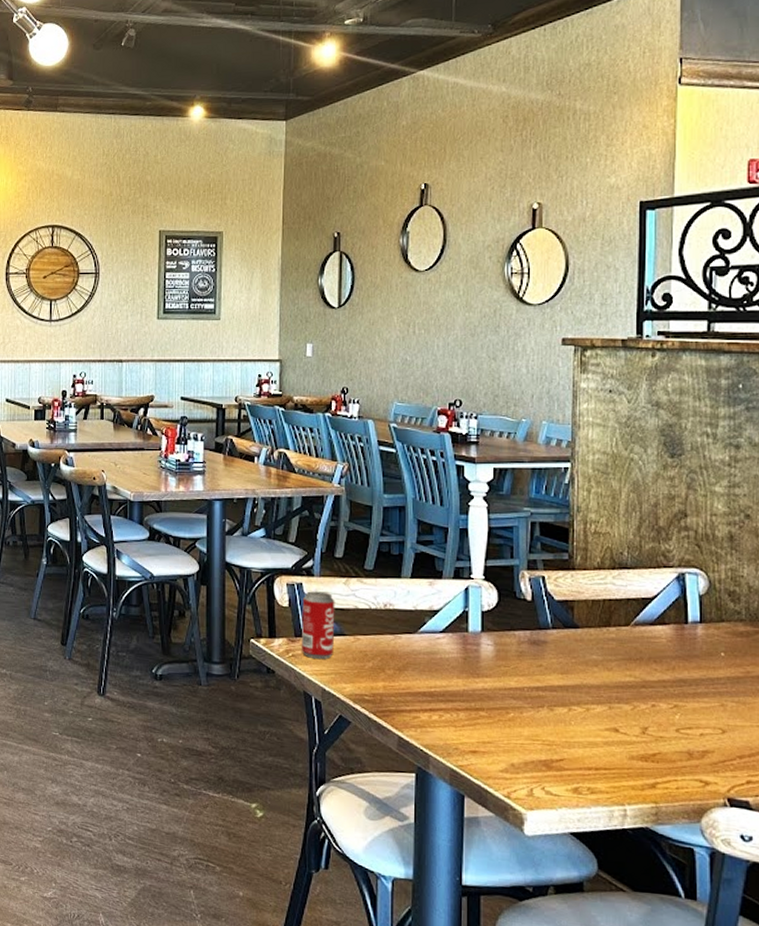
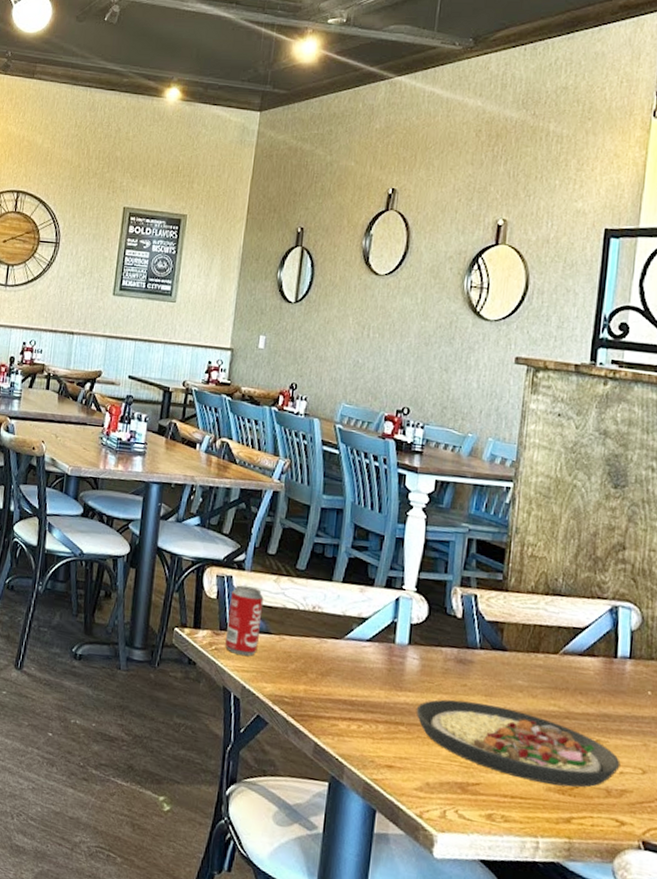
plate: none [495,681,700,754] -> present [416,699,621,788]

